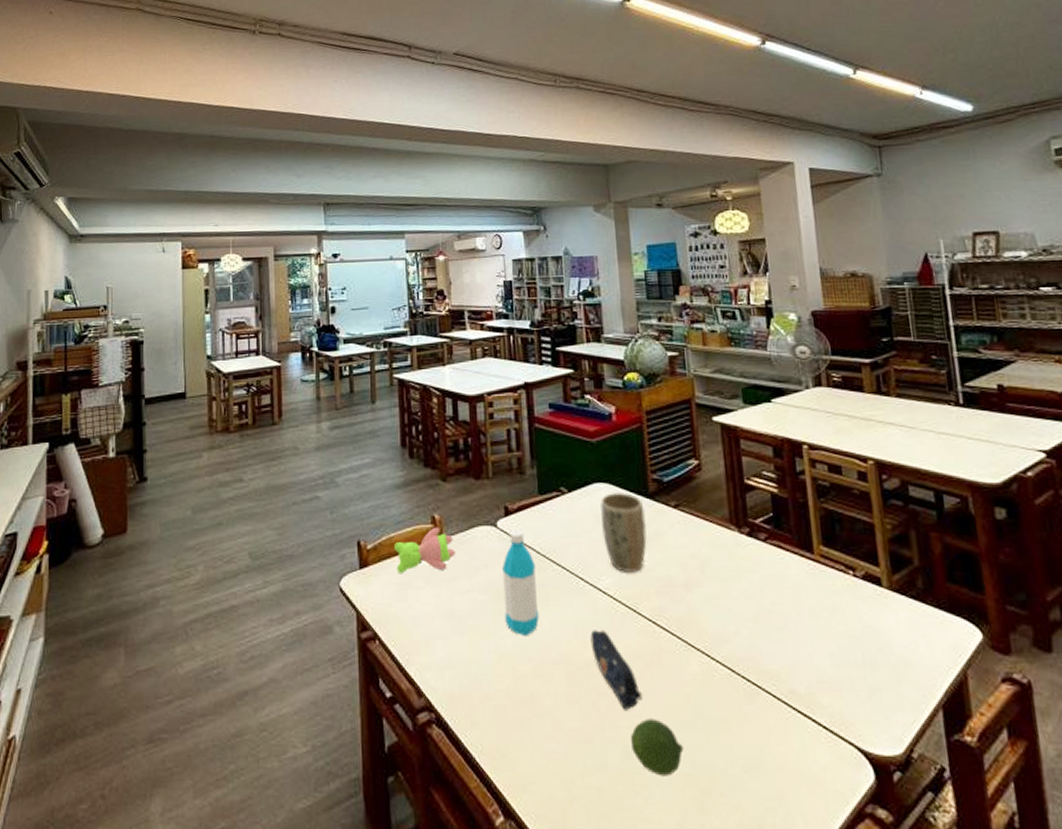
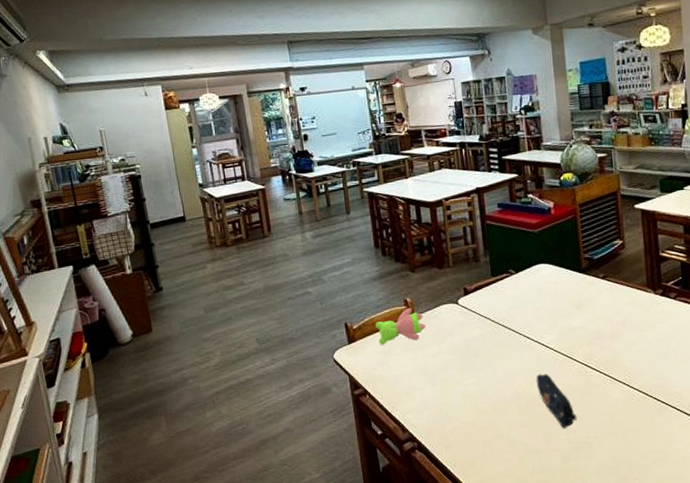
water bottle: present [502,530,539,637] -> none [464,305,495,383]
plant pot: present [600,491,647,572] -> none [542,269,580,330]
fruit: present [631,719,684,776] -> none [568,432,609,471]

